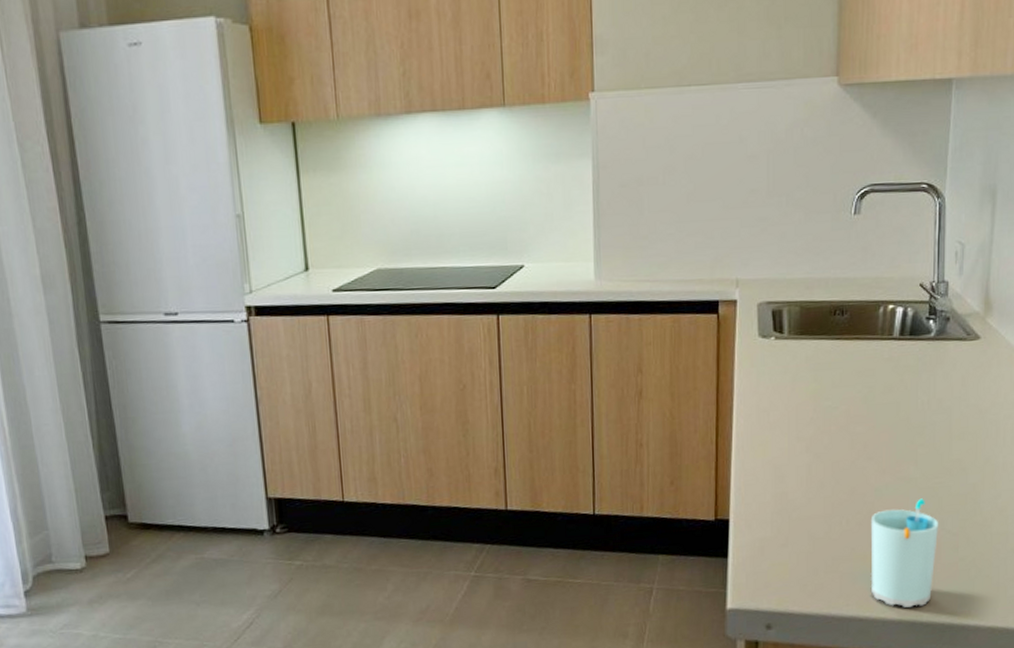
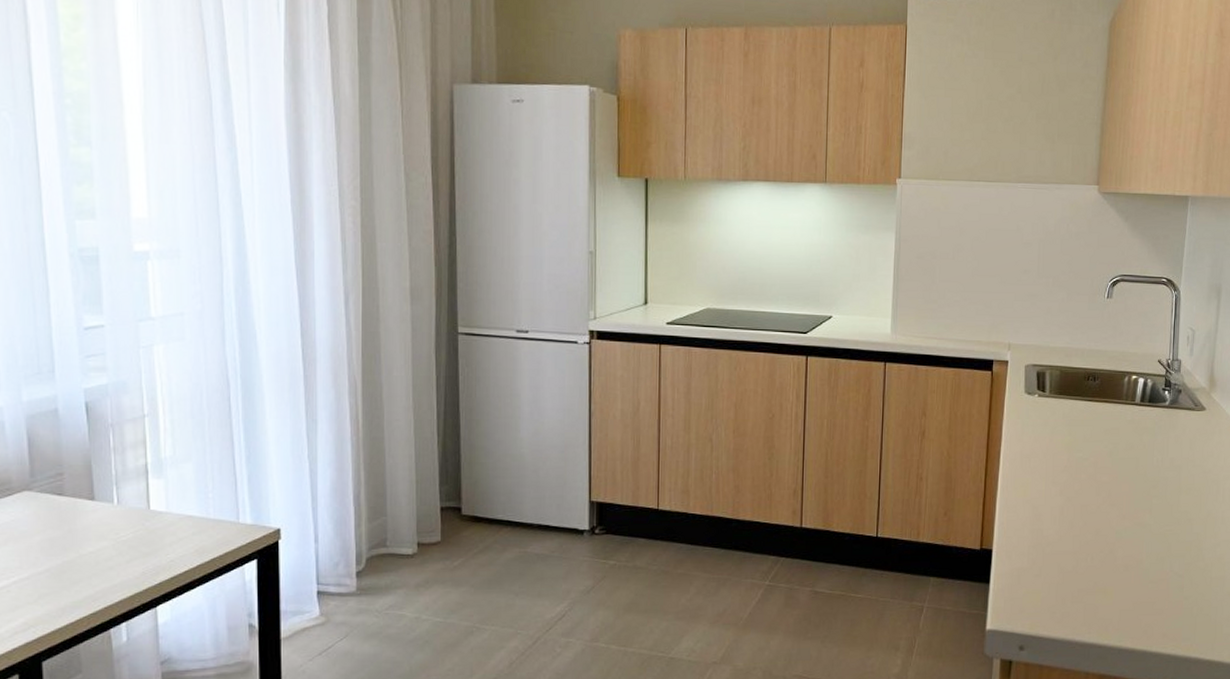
cup: present [870,498,939,608] -> none [1110,543,1168,638]

